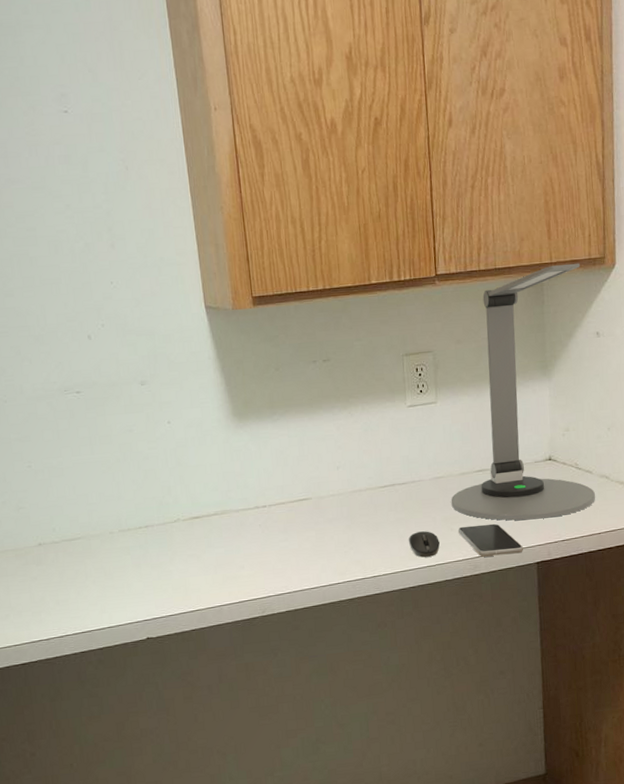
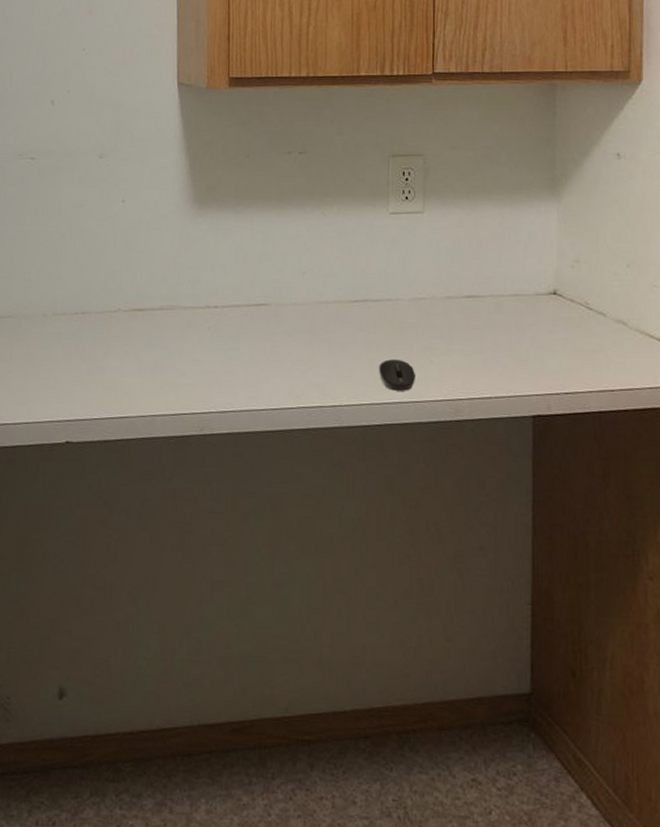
desk lamp: present [451,263,595,521] -> none [432,74,609,364]
mobile phone: present [457,523,523,557] -> none [438,360,516,402]

